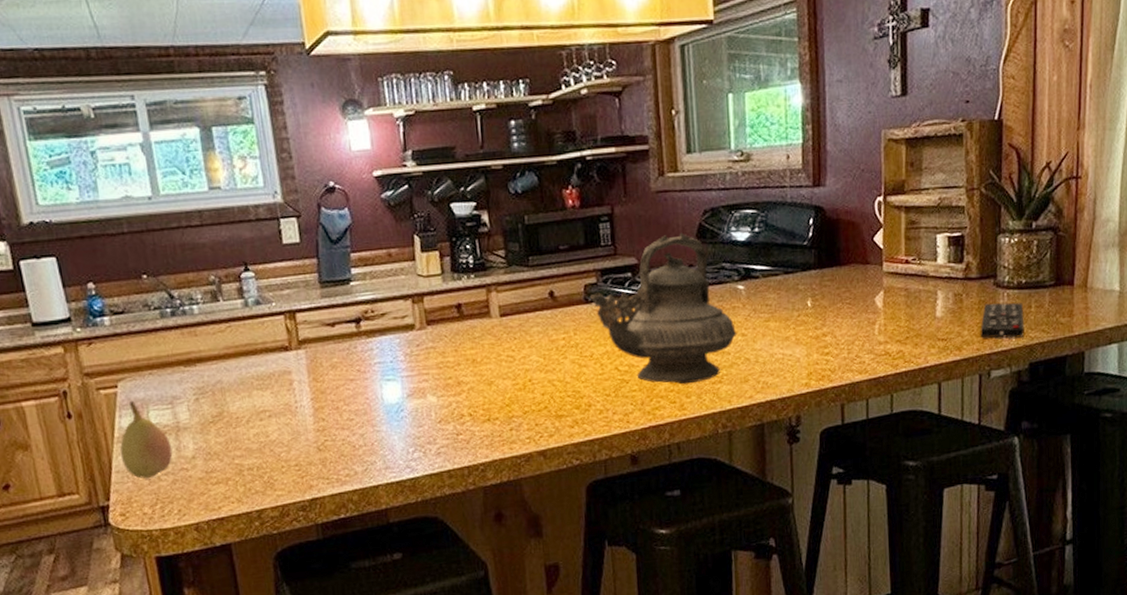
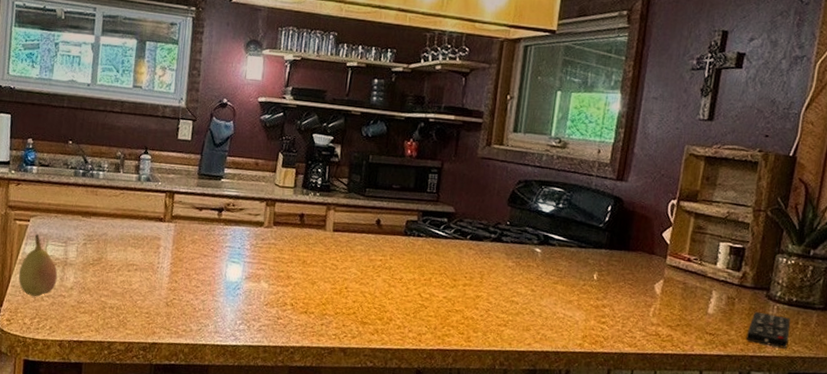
teapot: present [589,232,737,385] -> none [409,194,528,322]

